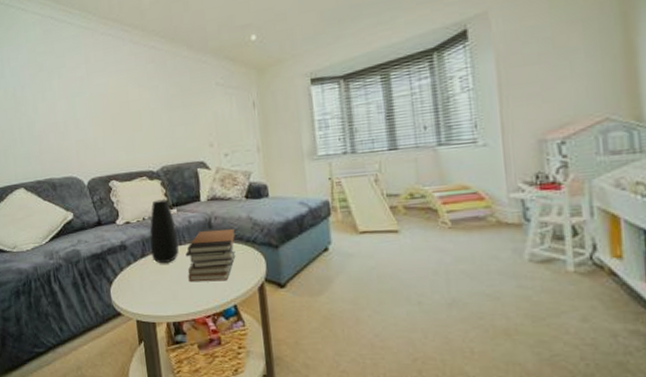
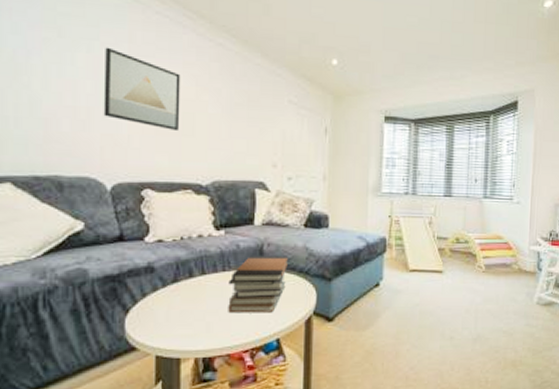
wall art: none [70,70,130,129] -> present [103,47,181,132]
vase: present [150,199,179,264] -> none [185,218,221,291]

